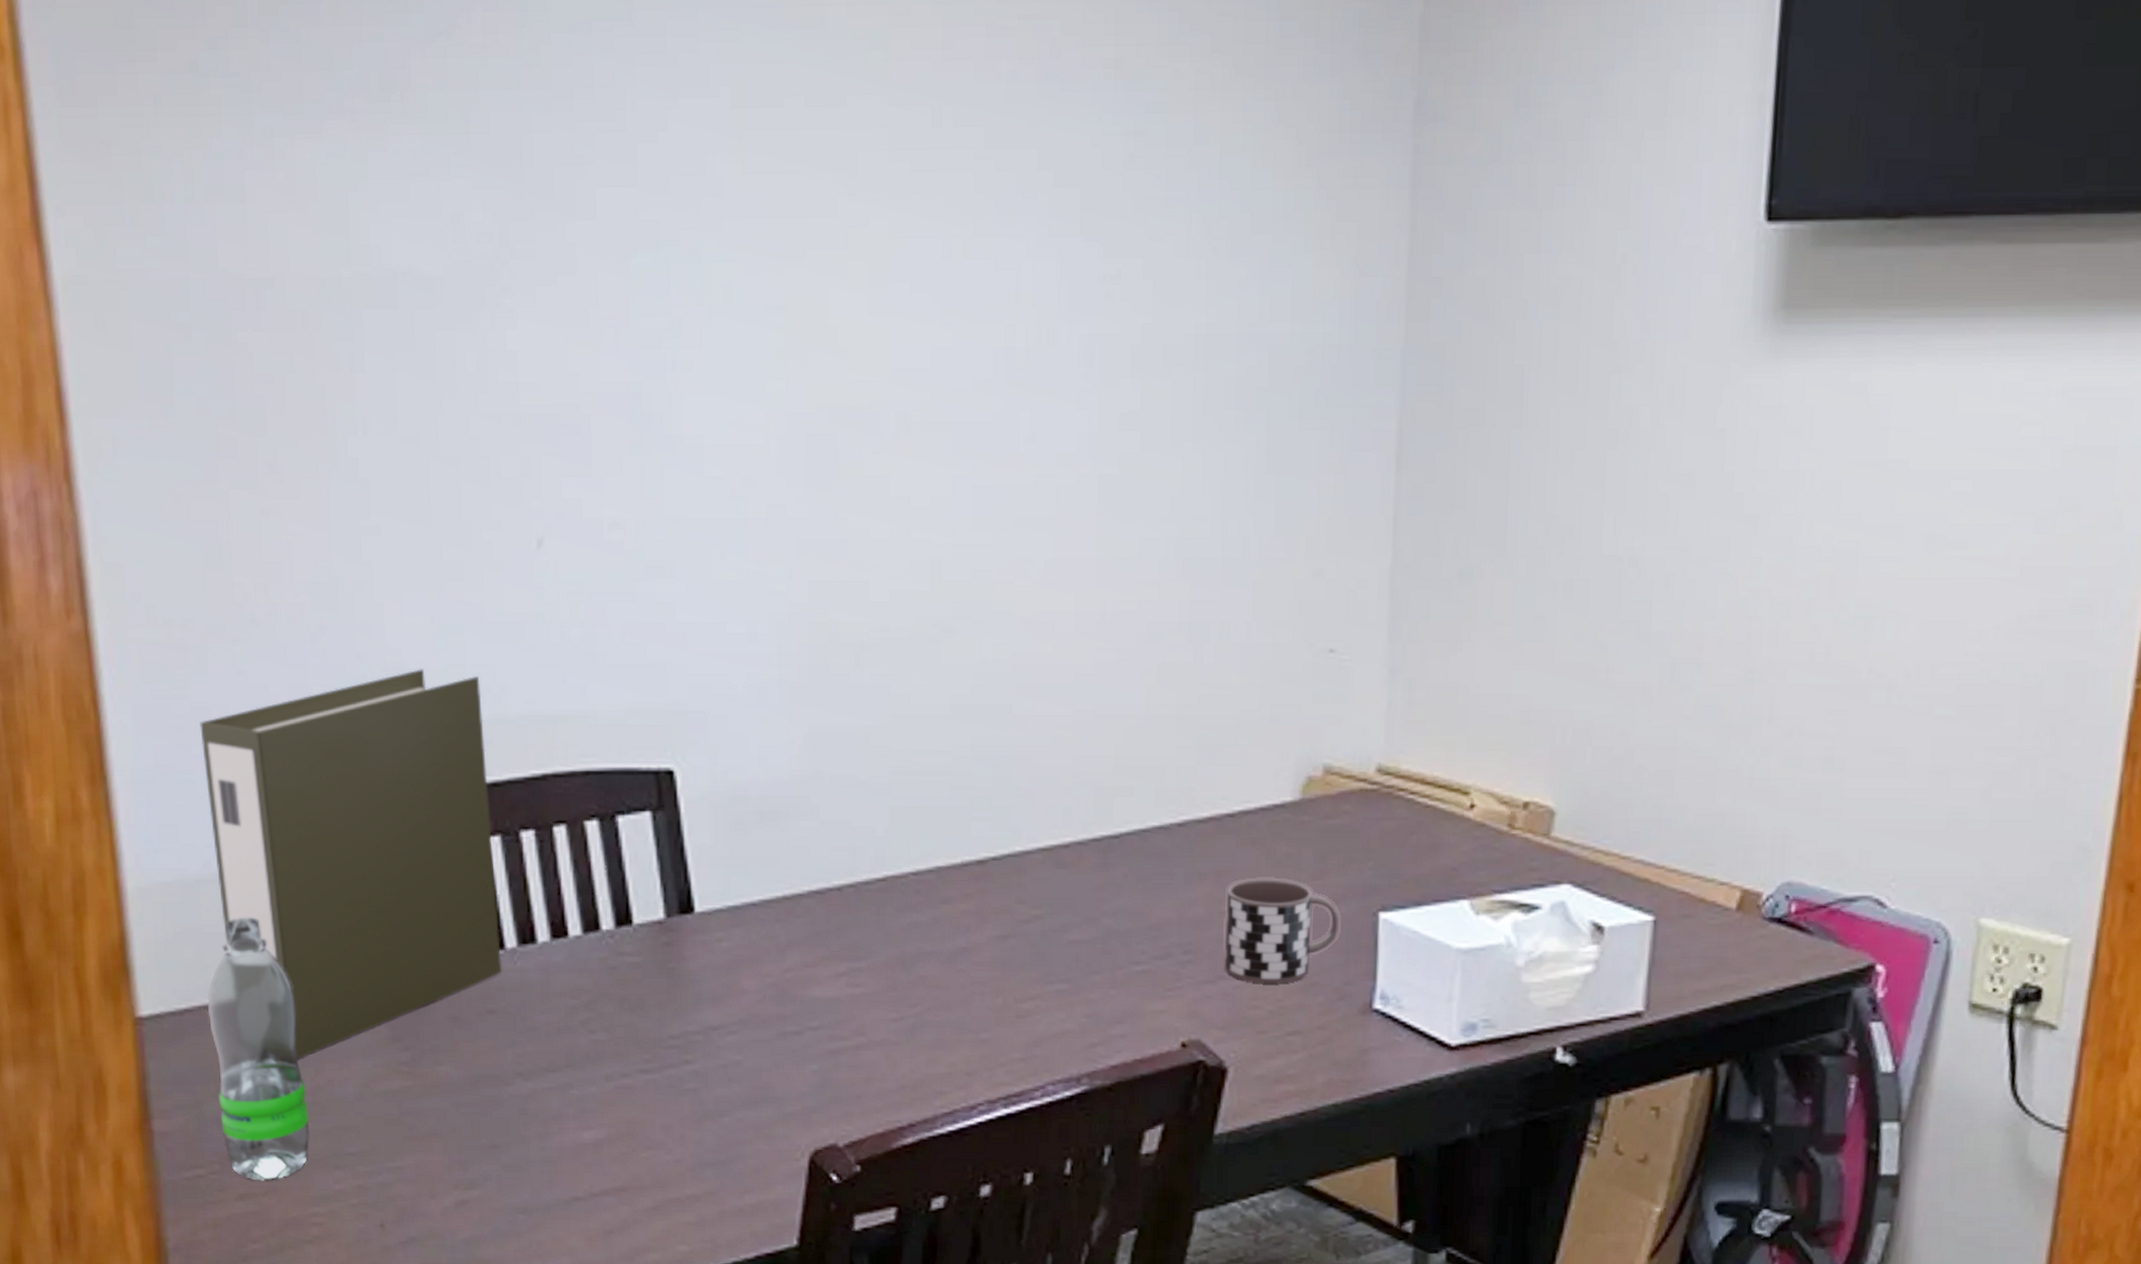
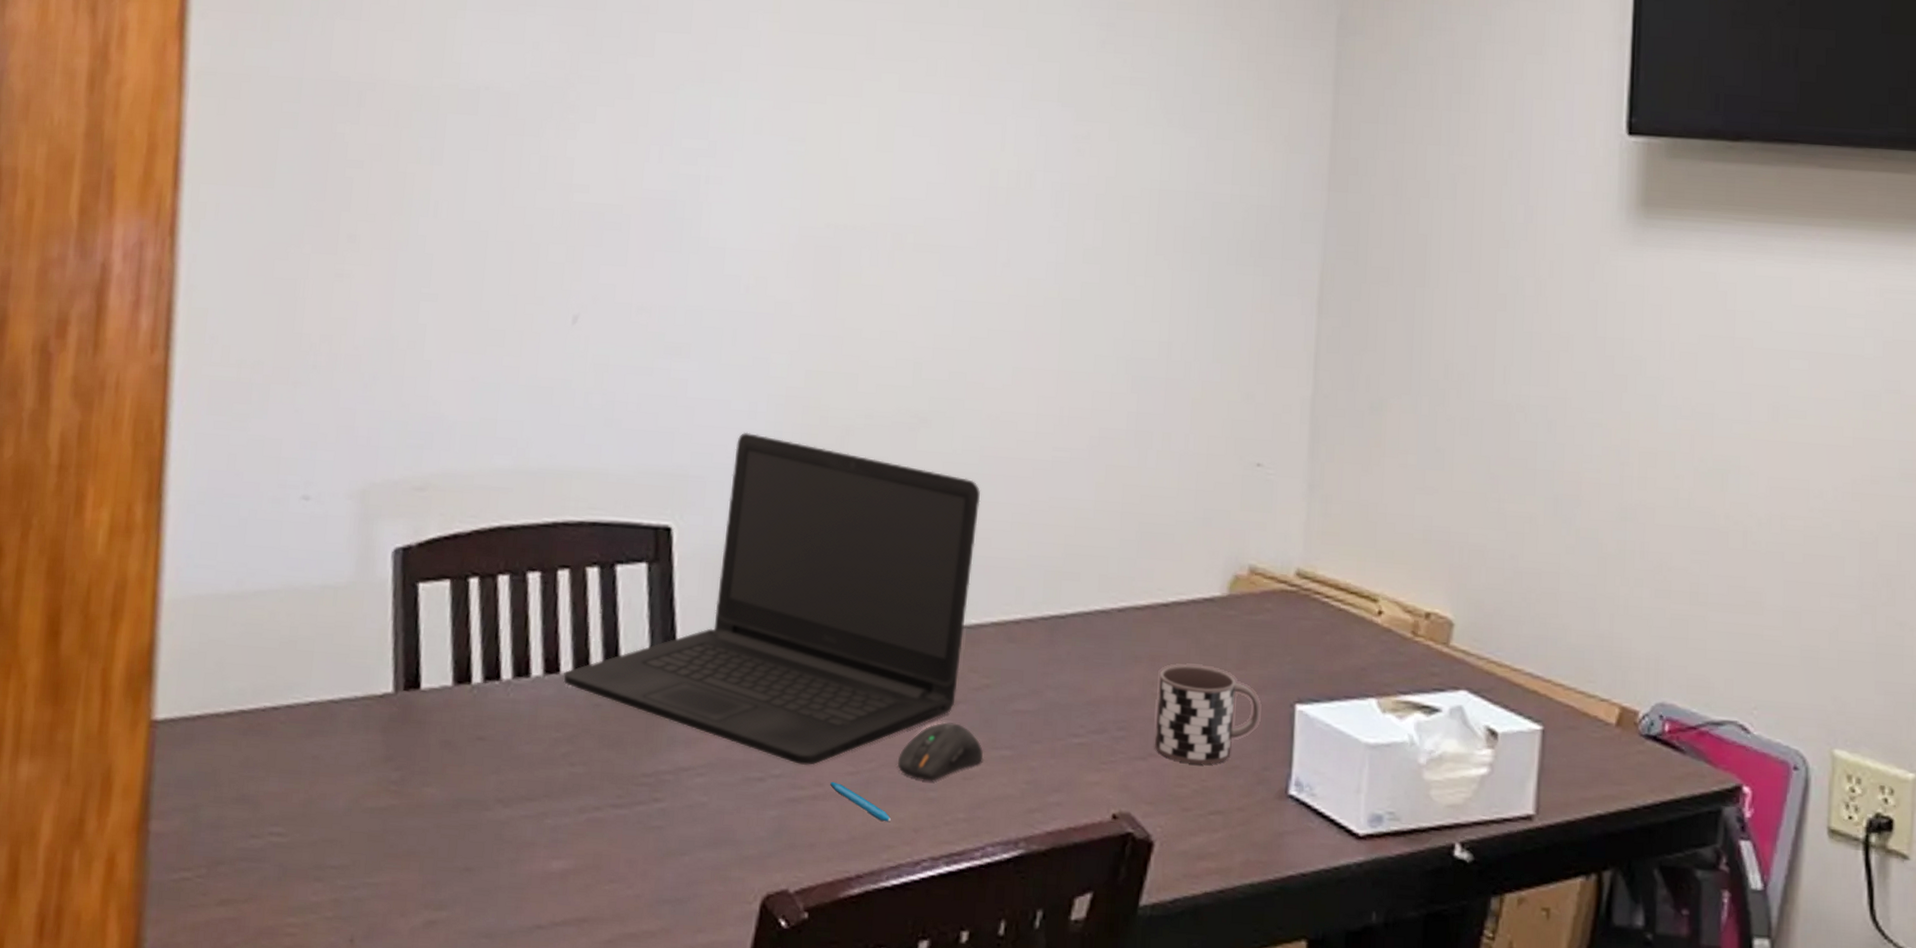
binder: present [200,669,502,1058] -> none [246,420,508,770]
bottle: present [207,917,309,1181] -> none [214,633,302,888]
laptop: none [573,657,1017,1015] -> present [563,432,981,765]
pen: none [873,1029,942,1069] -> present [830,781,892,823]
computer mouse: none [944,959,1038,1022] -> present [897,722,984,781]

